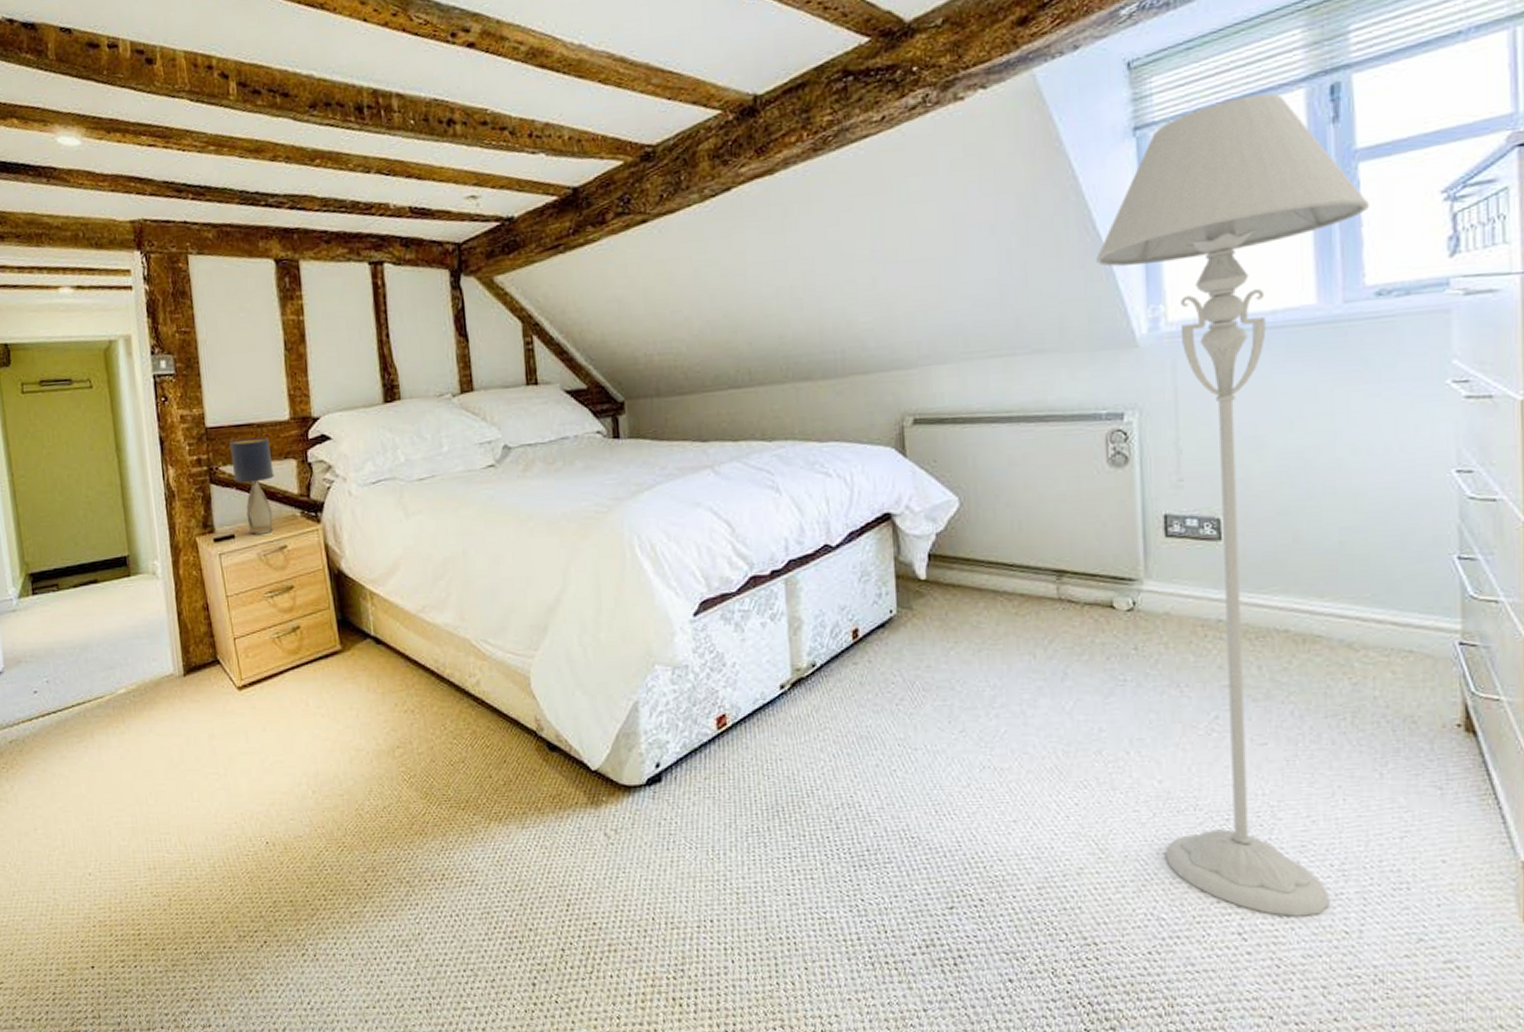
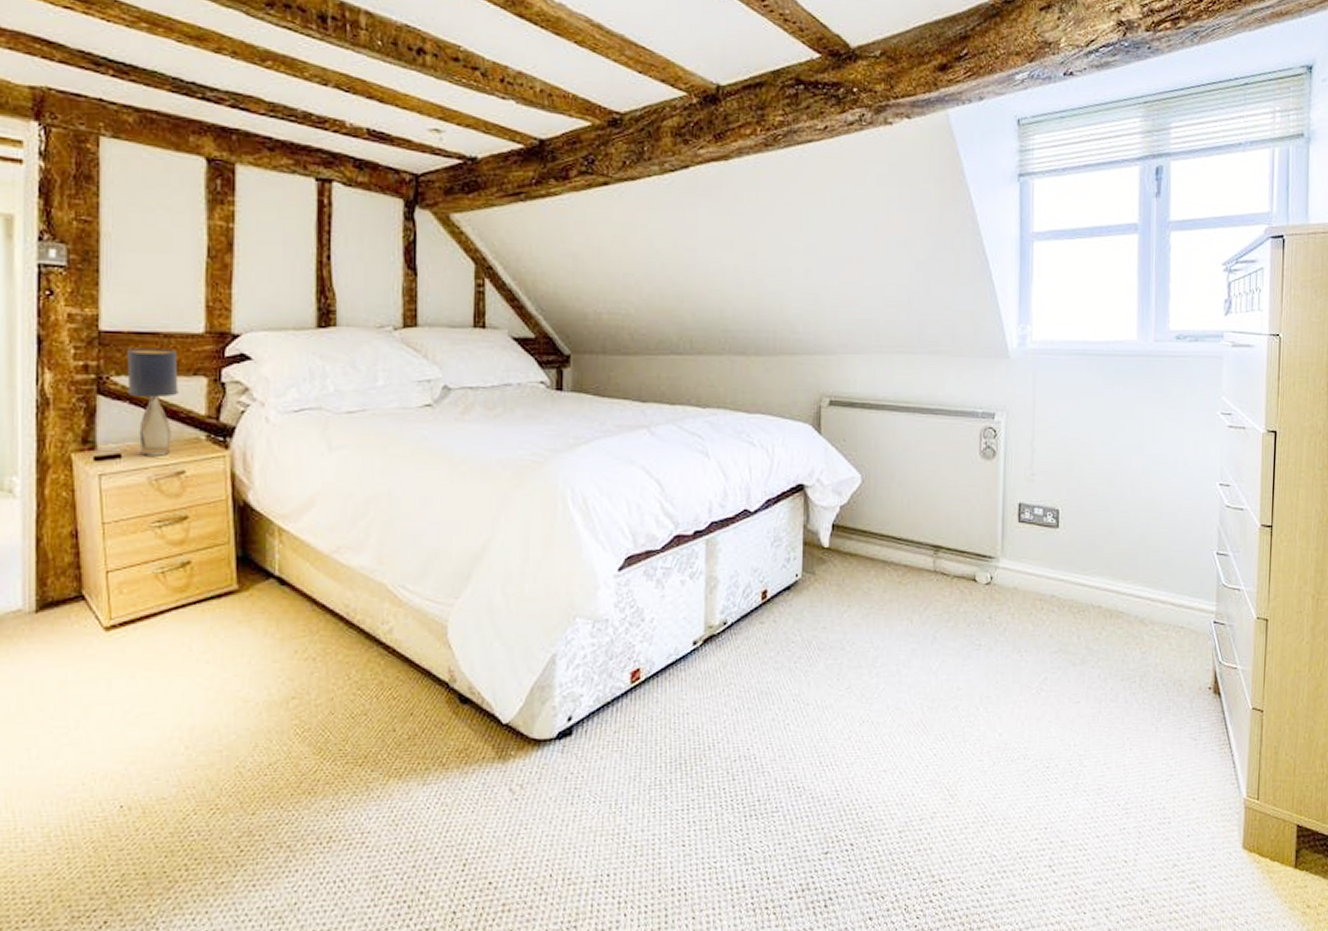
floor lamp: present [1096,93,1369,916] -> none [984,164,1176,850]

